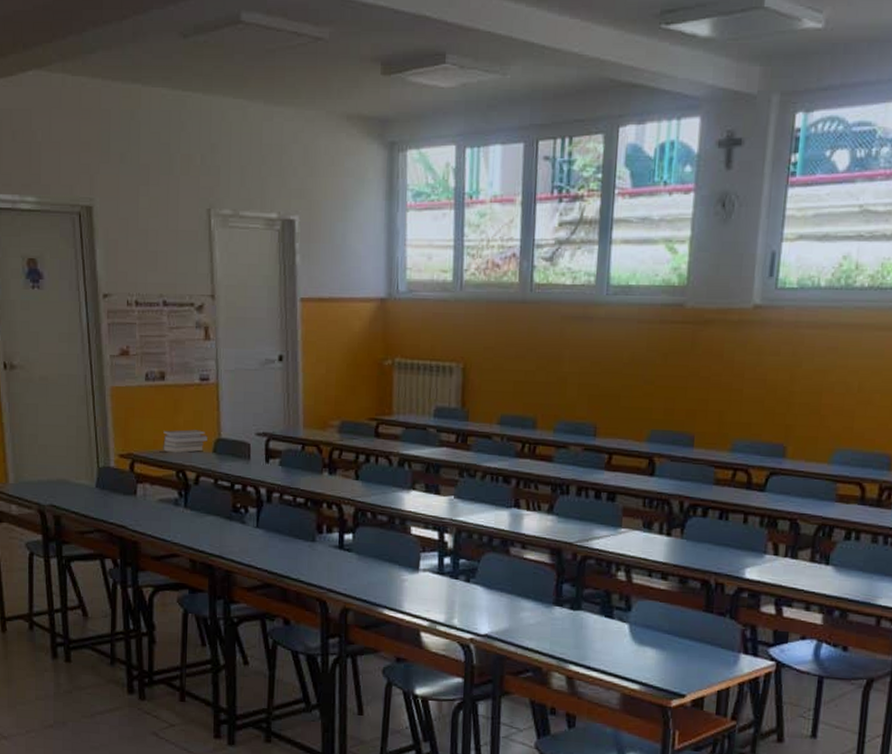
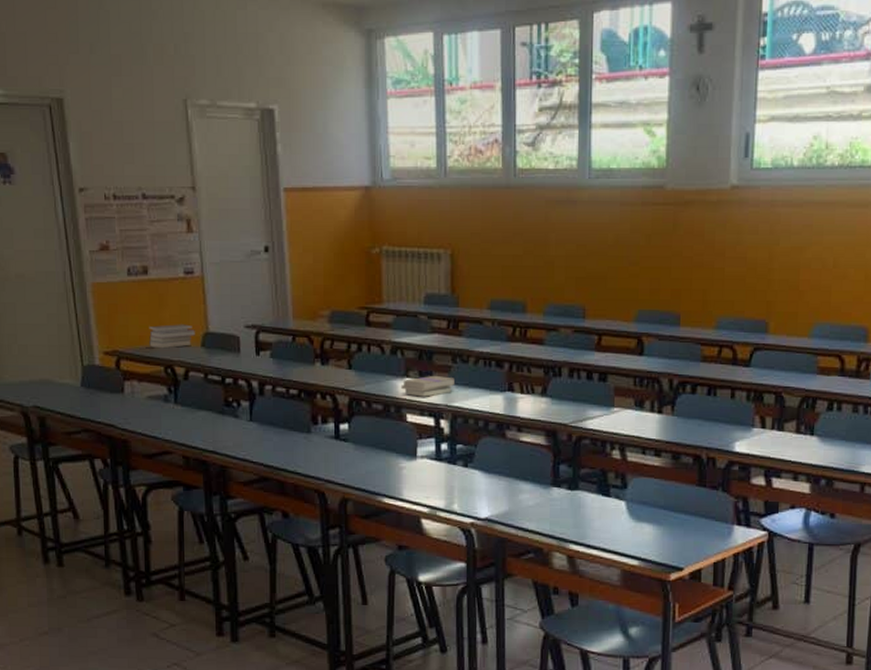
books: none [406,488,461,511] -> present [400,375,454,398]

